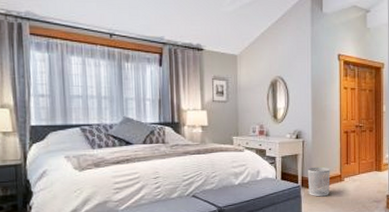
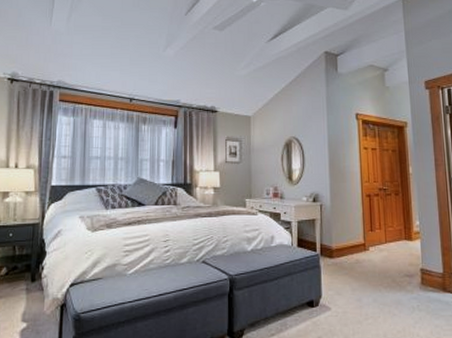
waste bin: present [307,166,330,197] -> none [326,233,353,268]

